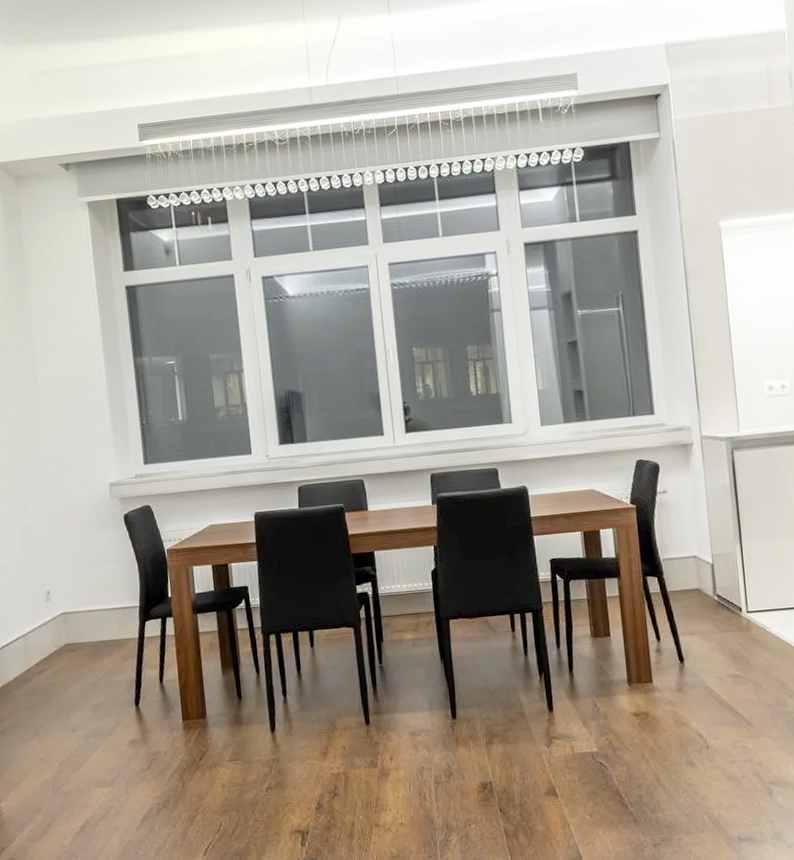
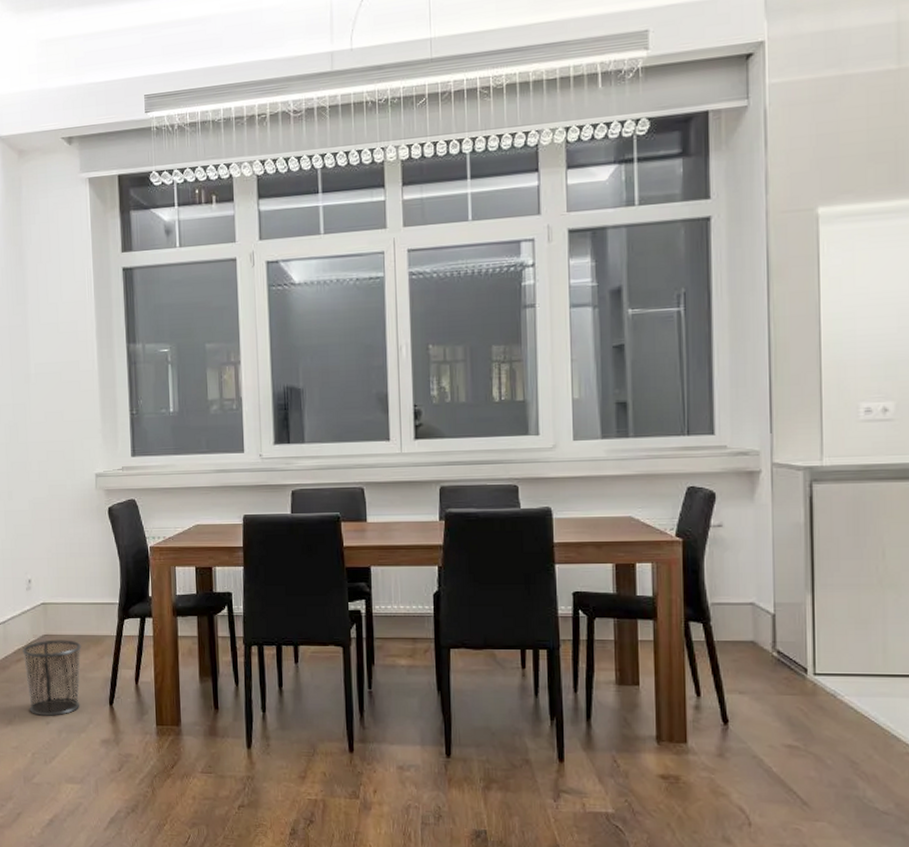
waste bin: none [44,646,106,724] -> present [22,639,81,716]

